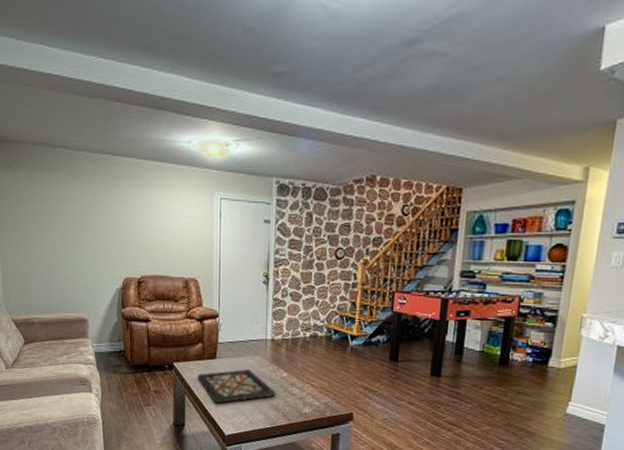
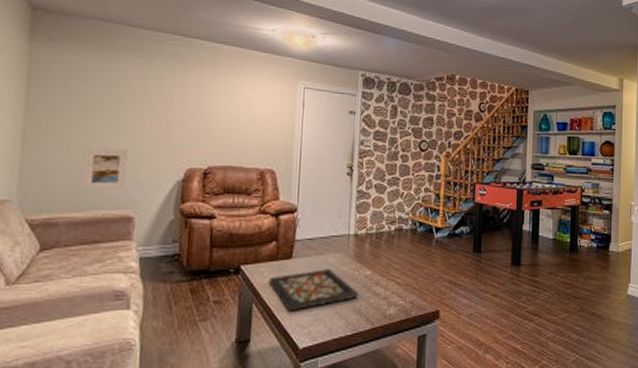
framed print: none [46,261,79,296] -> present [82,148,128,190]

